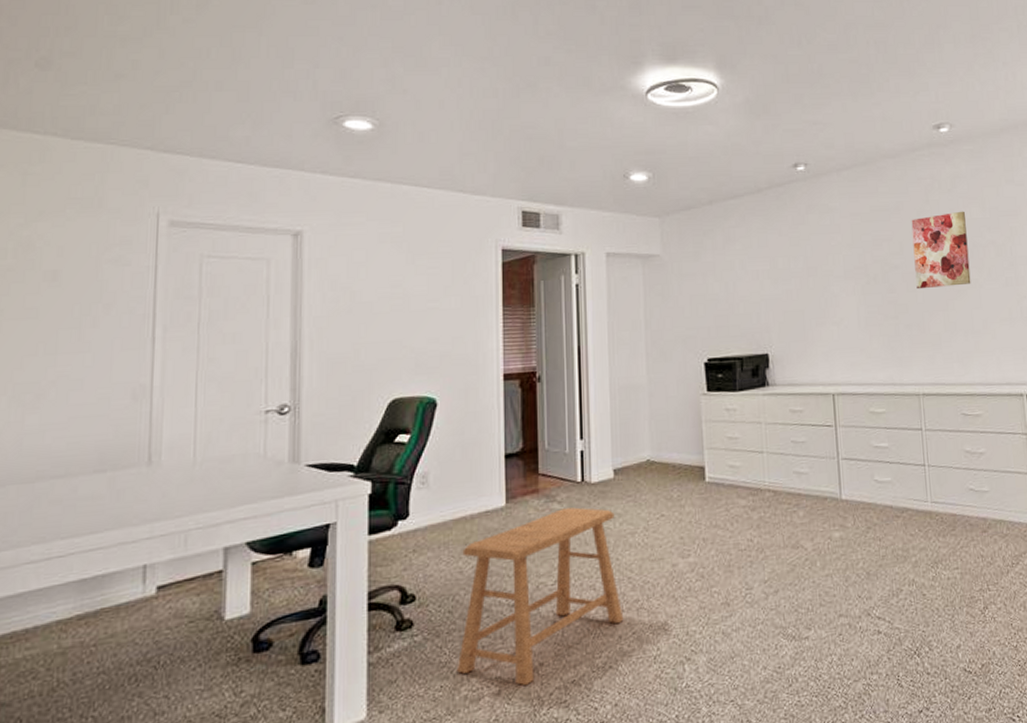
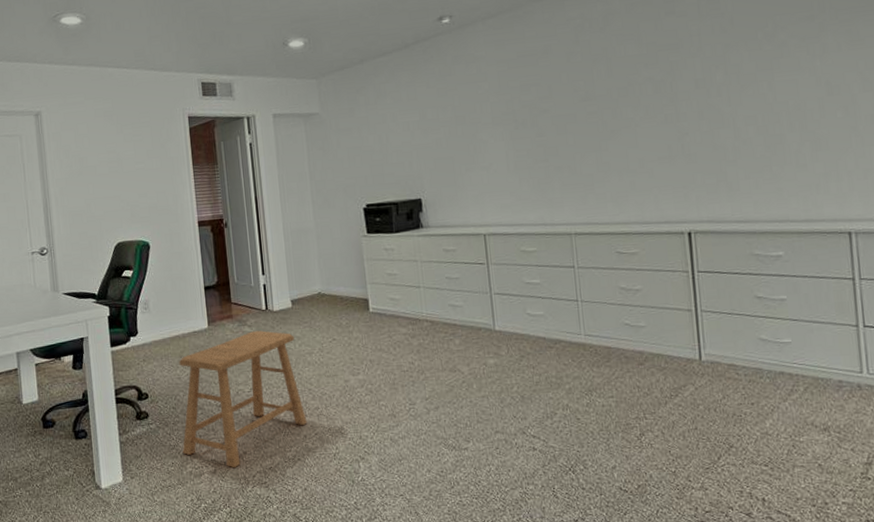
wall art: present [911,211,971,290] -> none [560,49,626,132]

